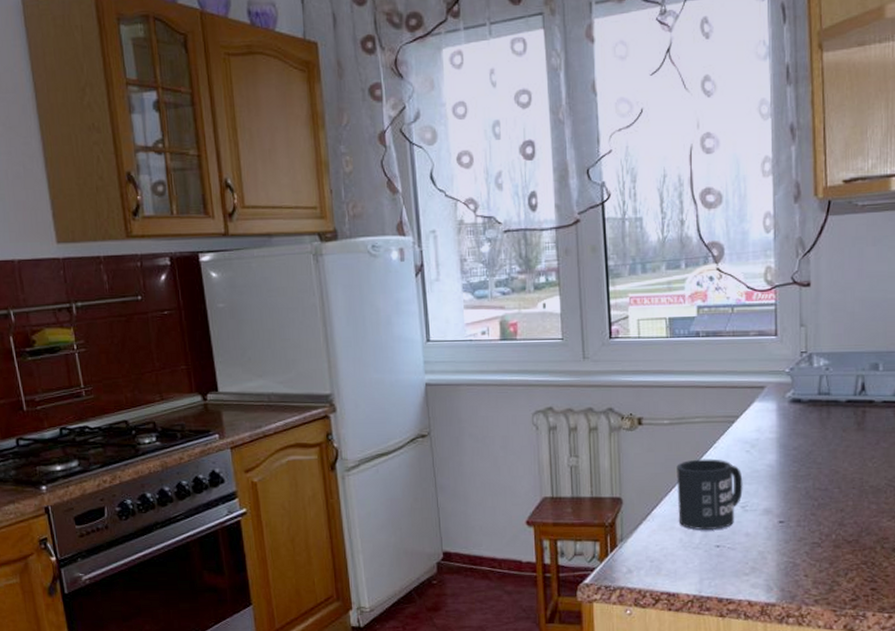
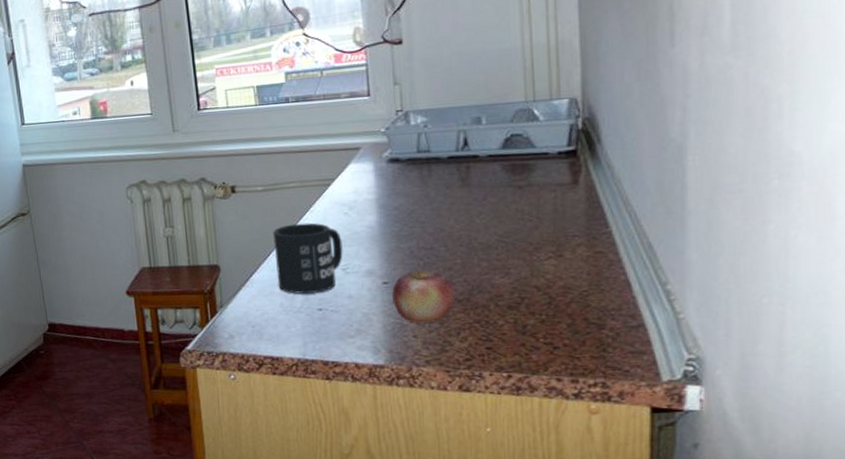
apple: none [787,507,844,563] -> present [392,267,455,323]

